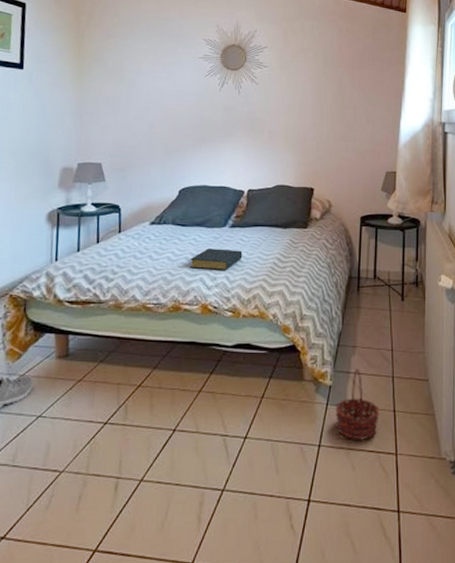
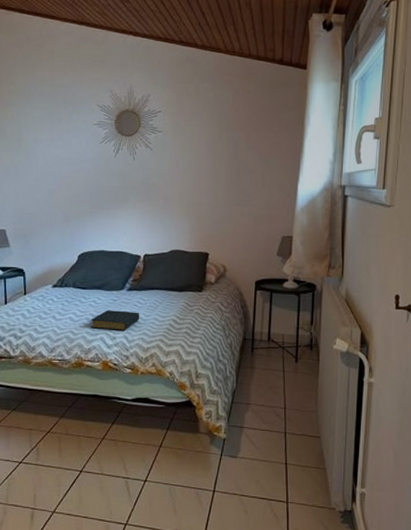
basket: present [335,369,379,440] -> none [229,425,272,488]

